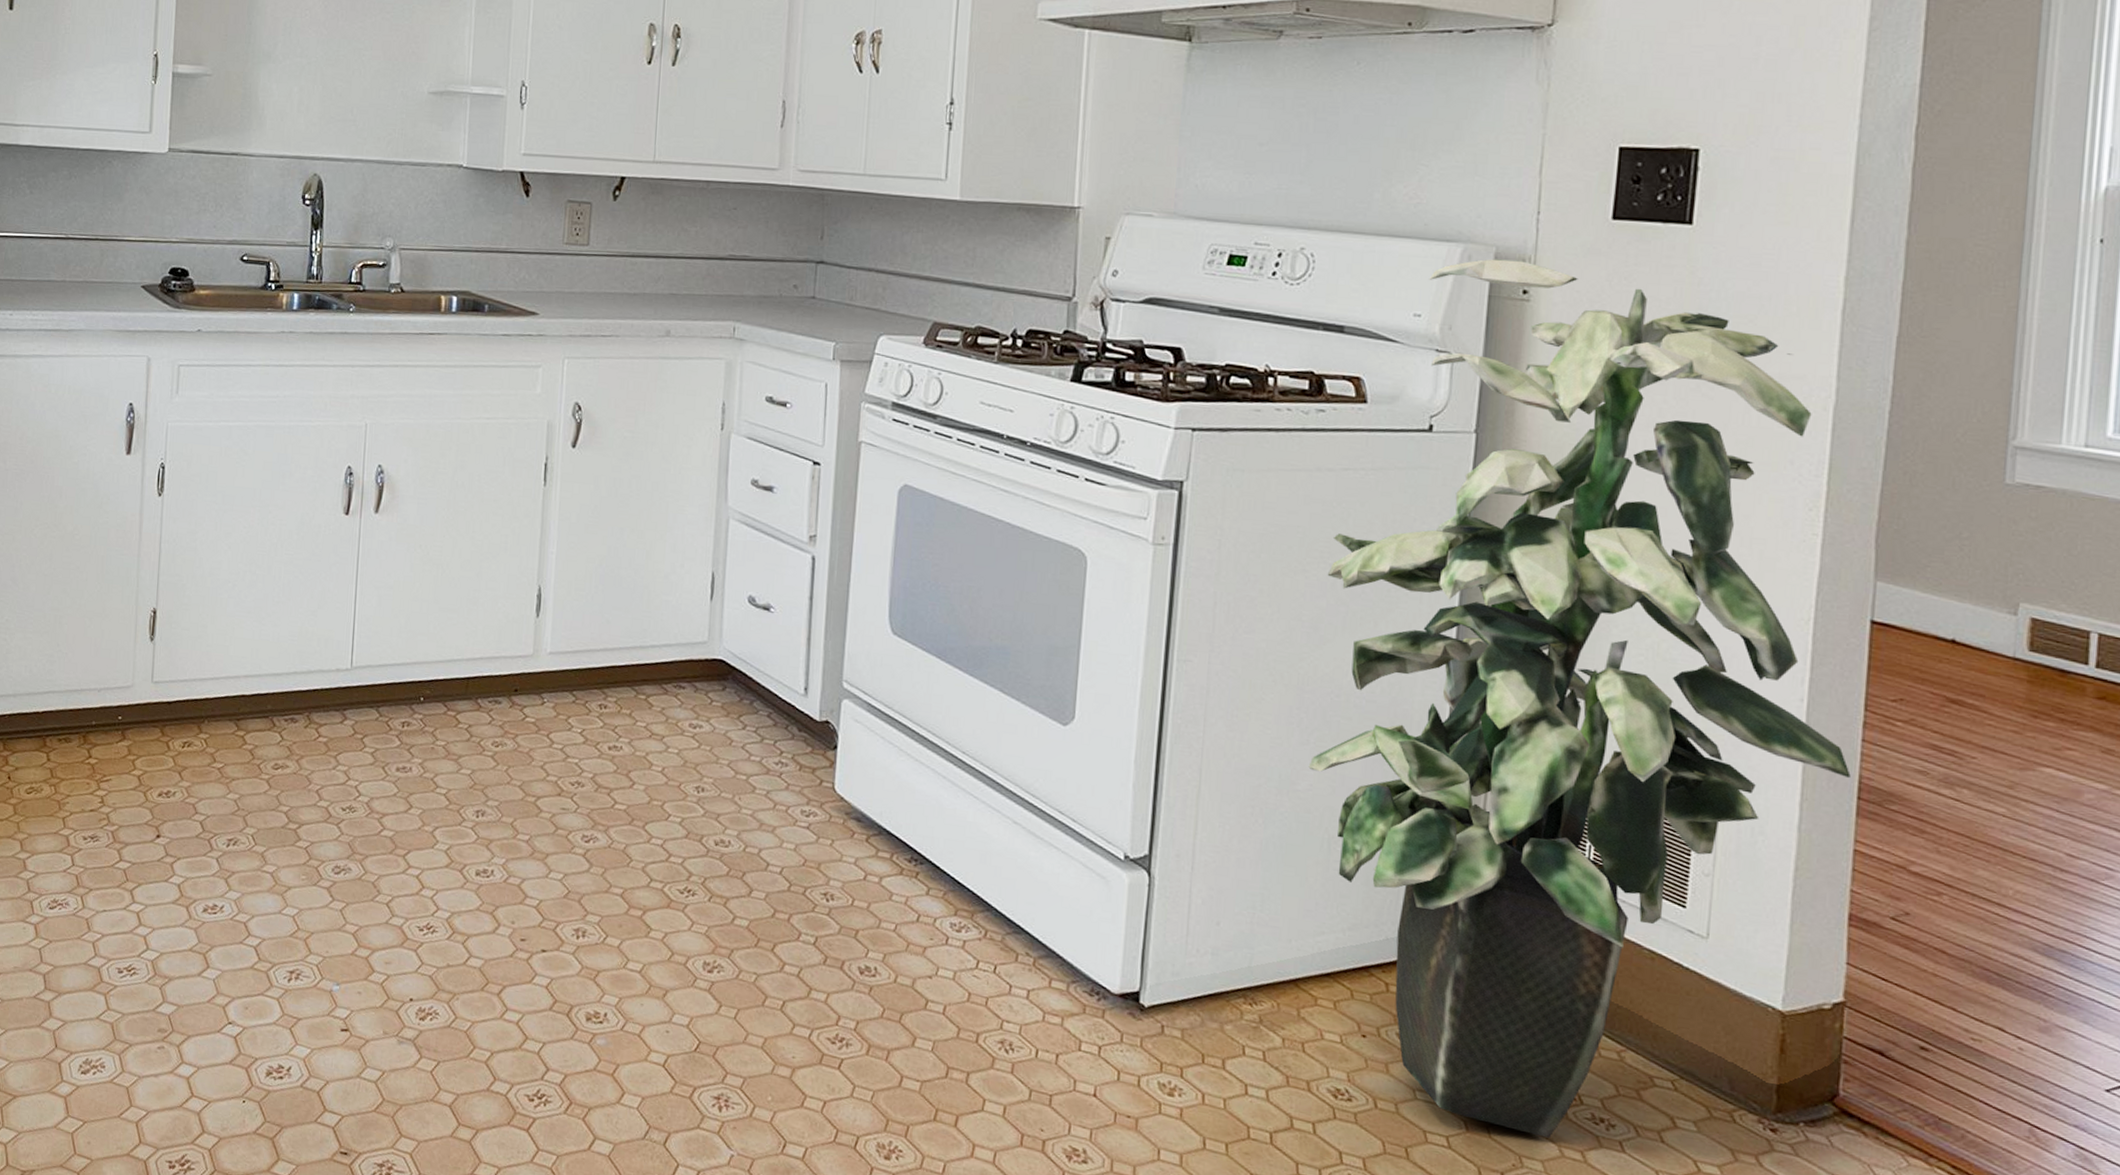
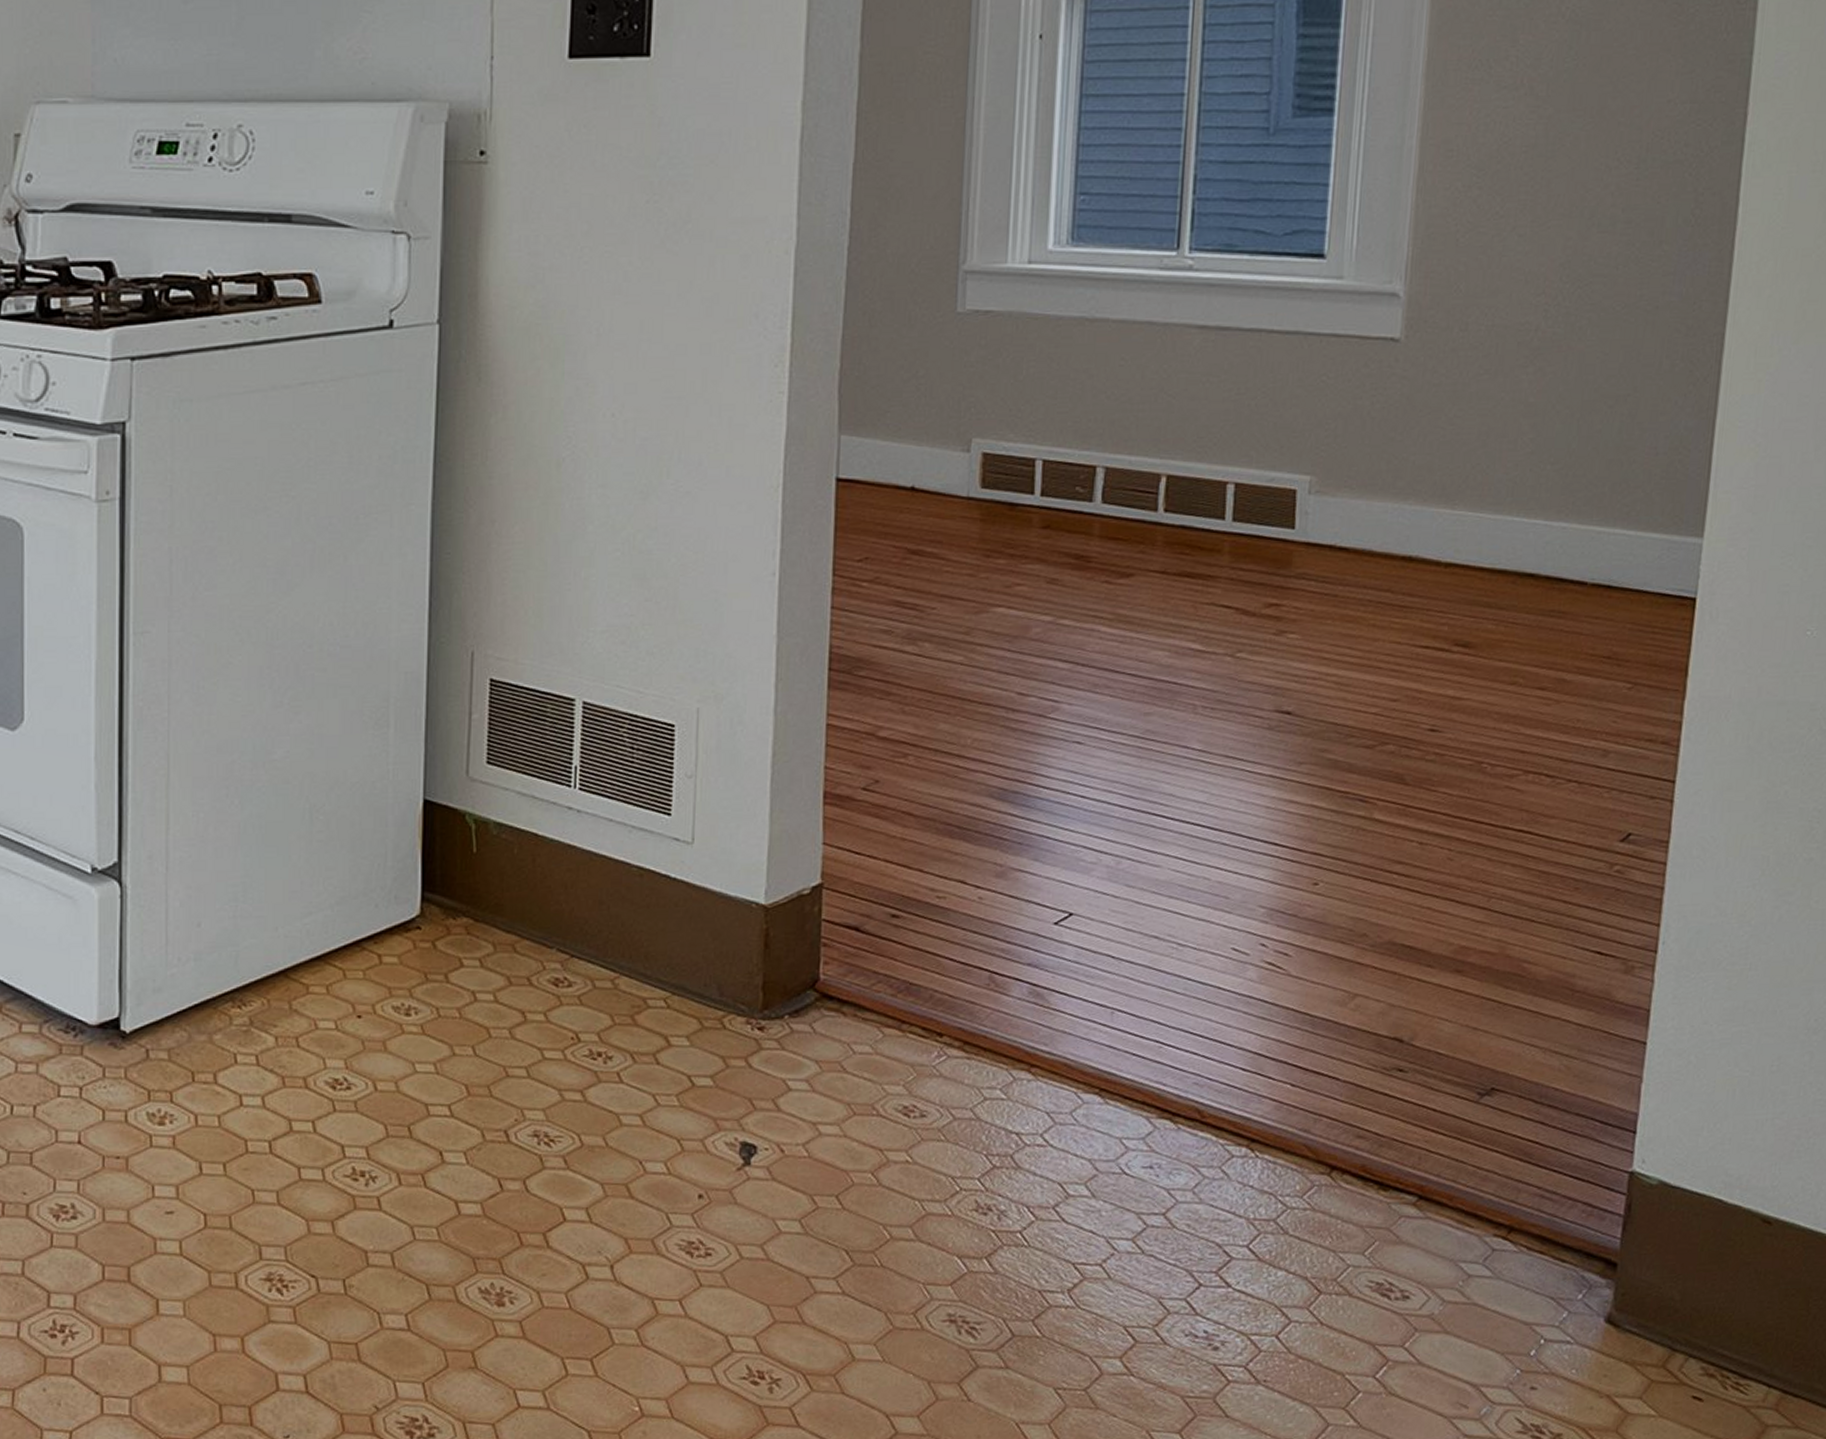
indoor plant: present [1308,259,1851,1138] -> none [284,116,822,1085]

